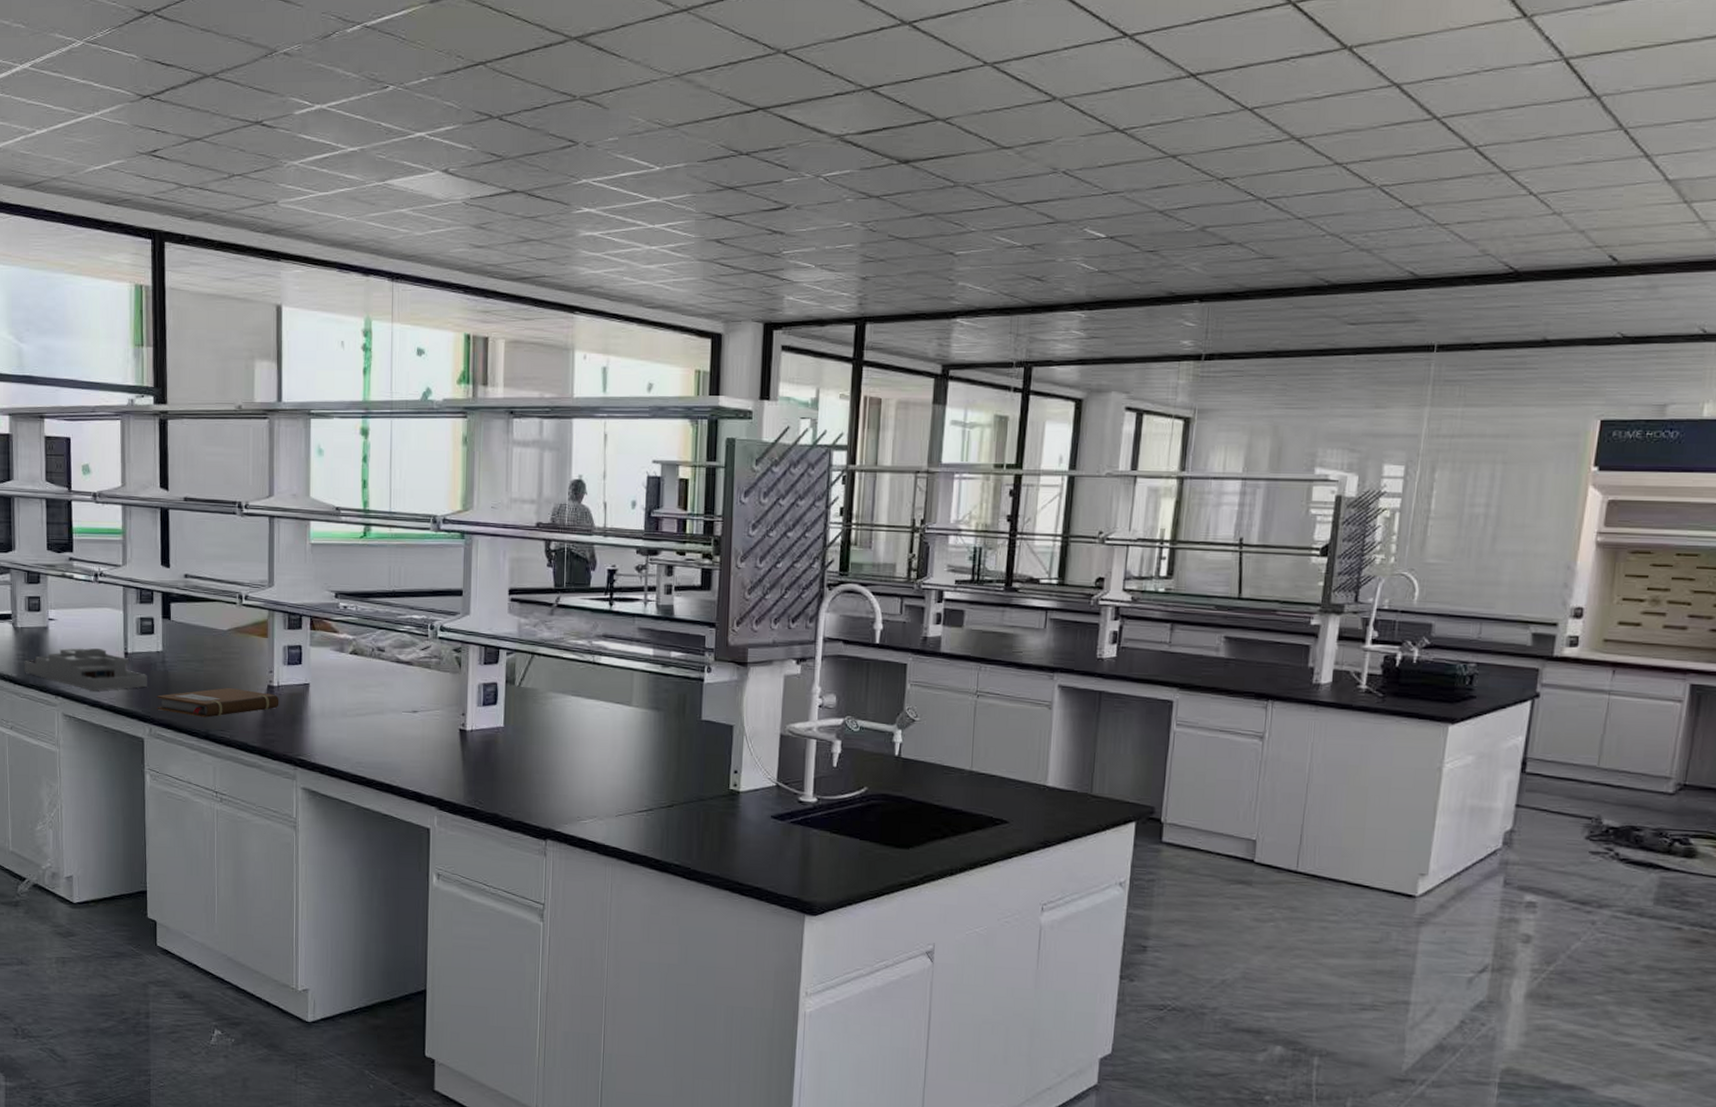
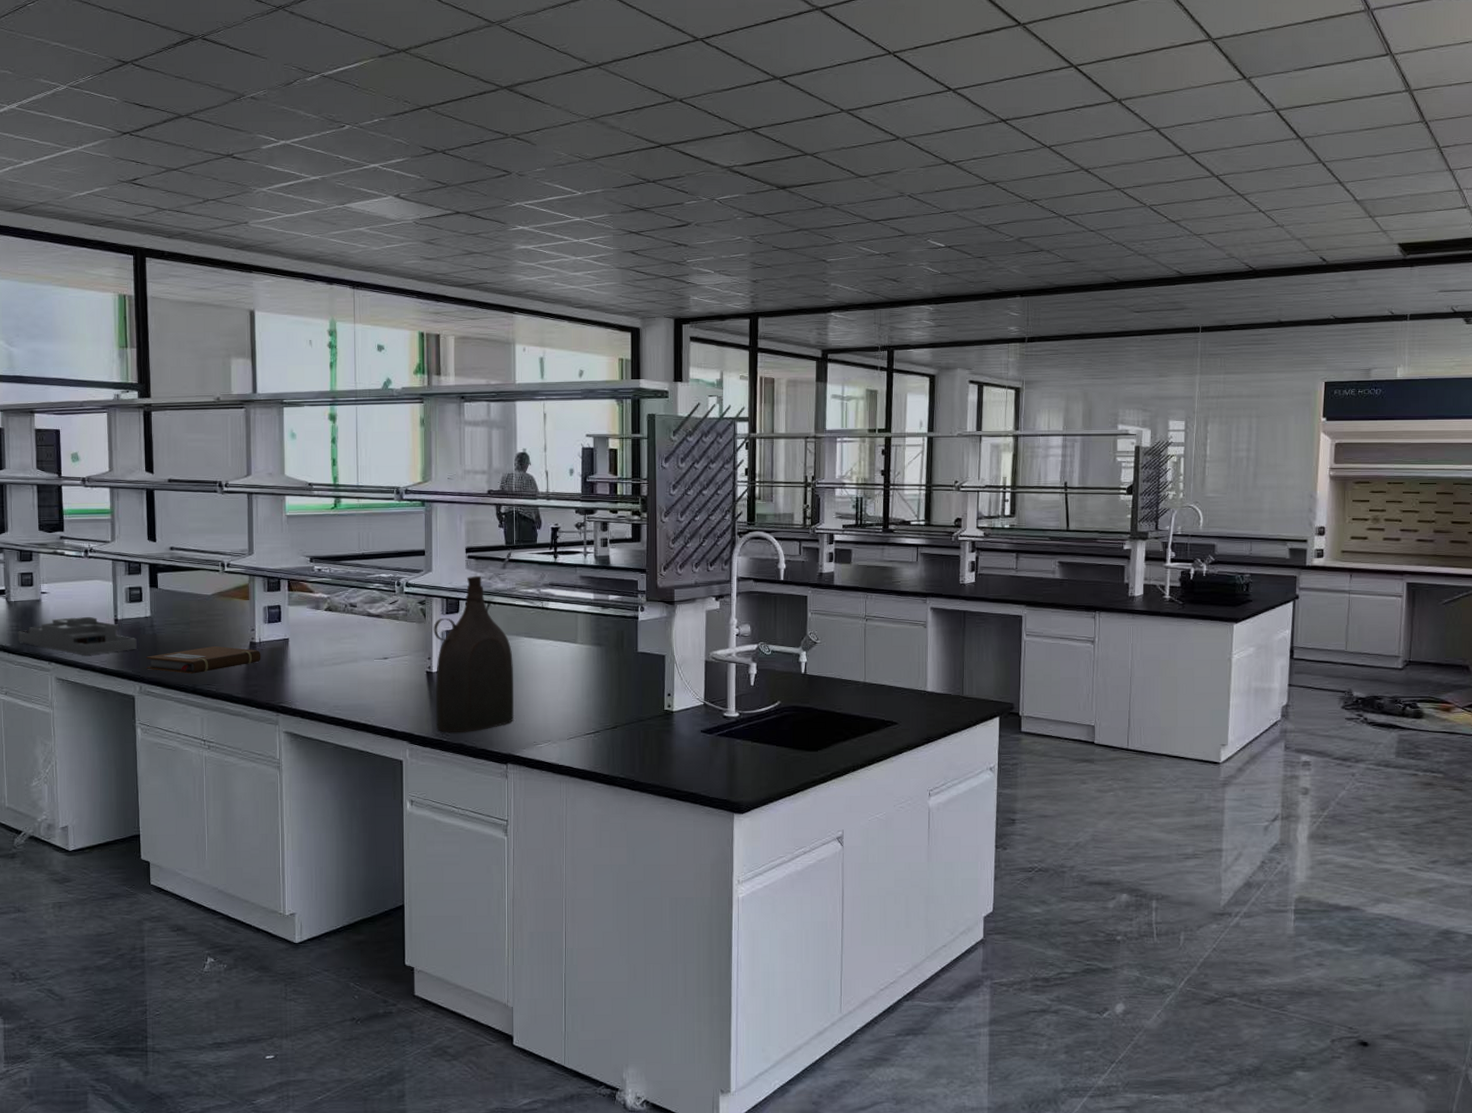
flask: none [468,621,558,801] -> present [433,575,515,732]

